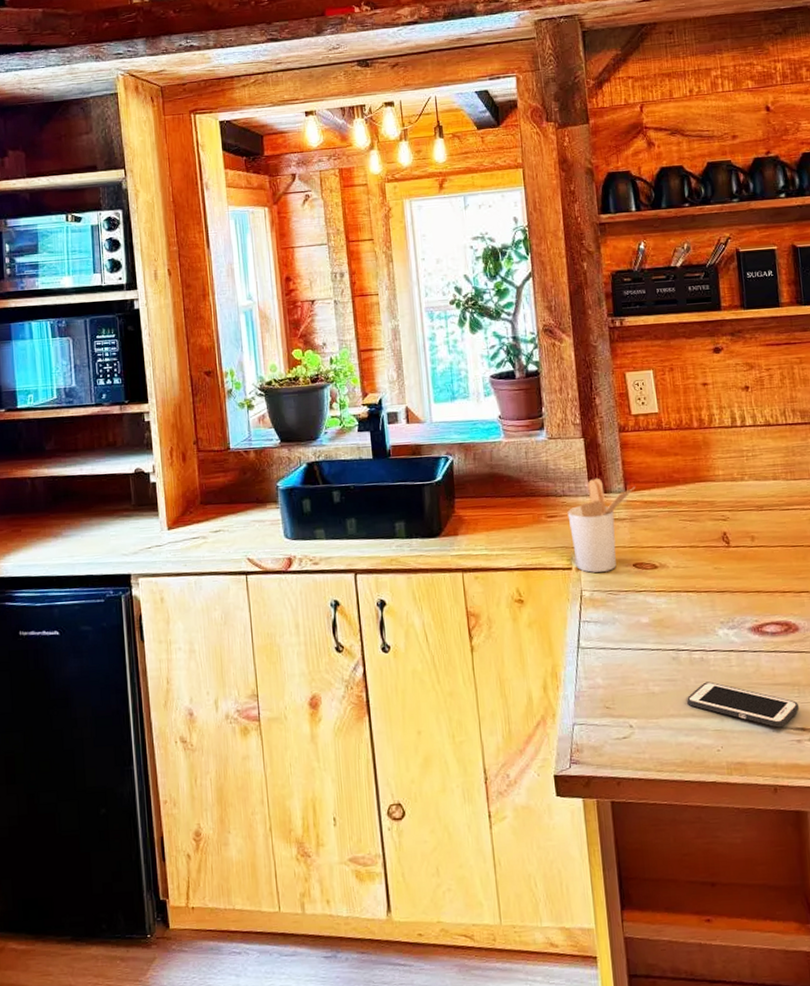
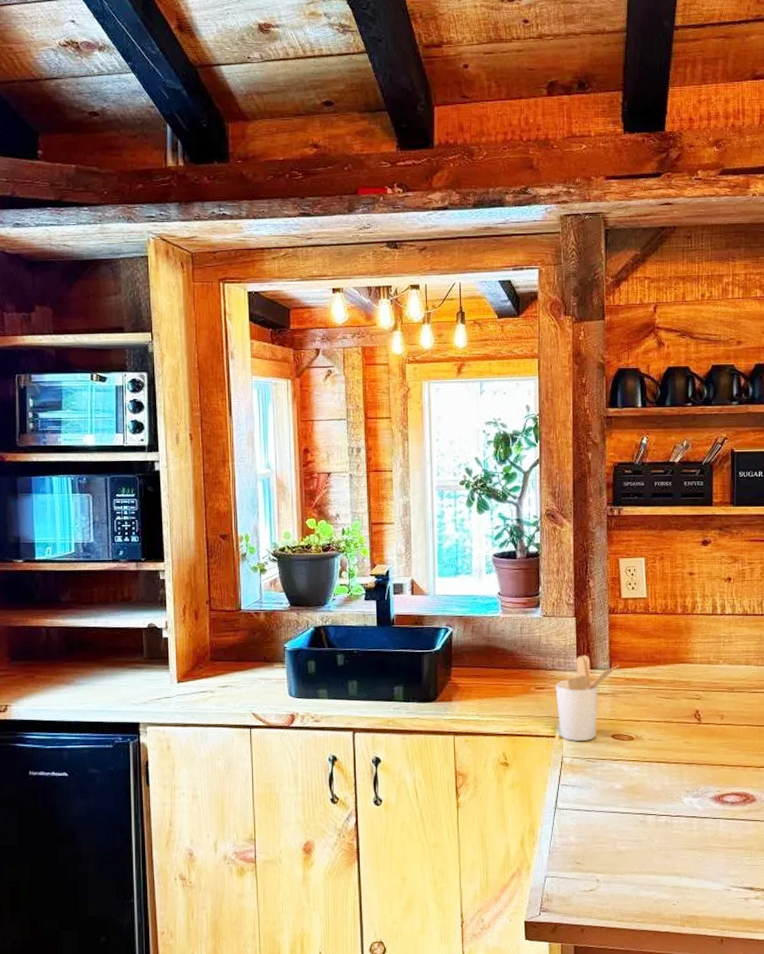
cell phone: present [687,682,800,728] -> none [650,843,750,887]

